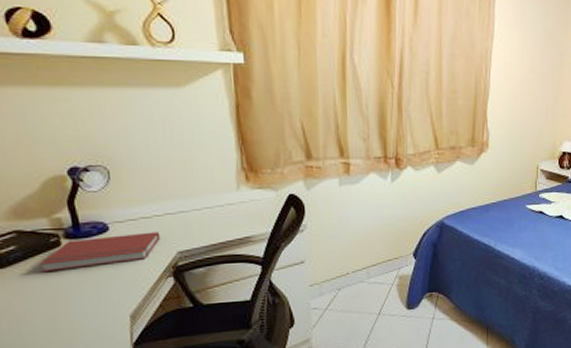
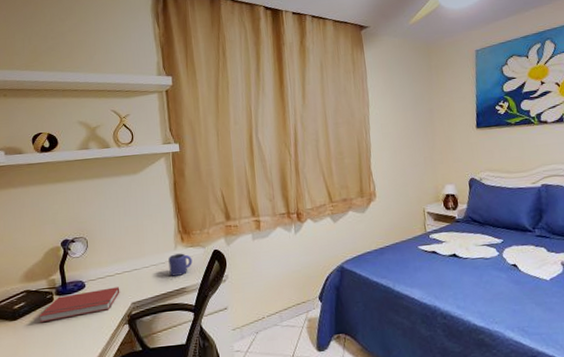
mug: none [228,195,261,223] -> present [168,253,193,276]

